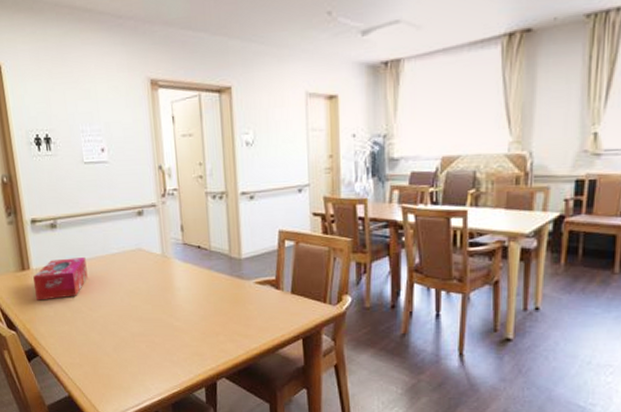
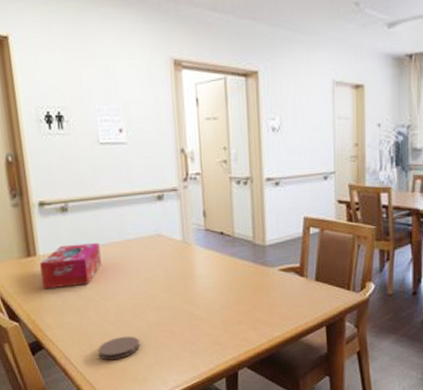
coaster: none [86,345,124,368] -> present [97,336,140,360]

